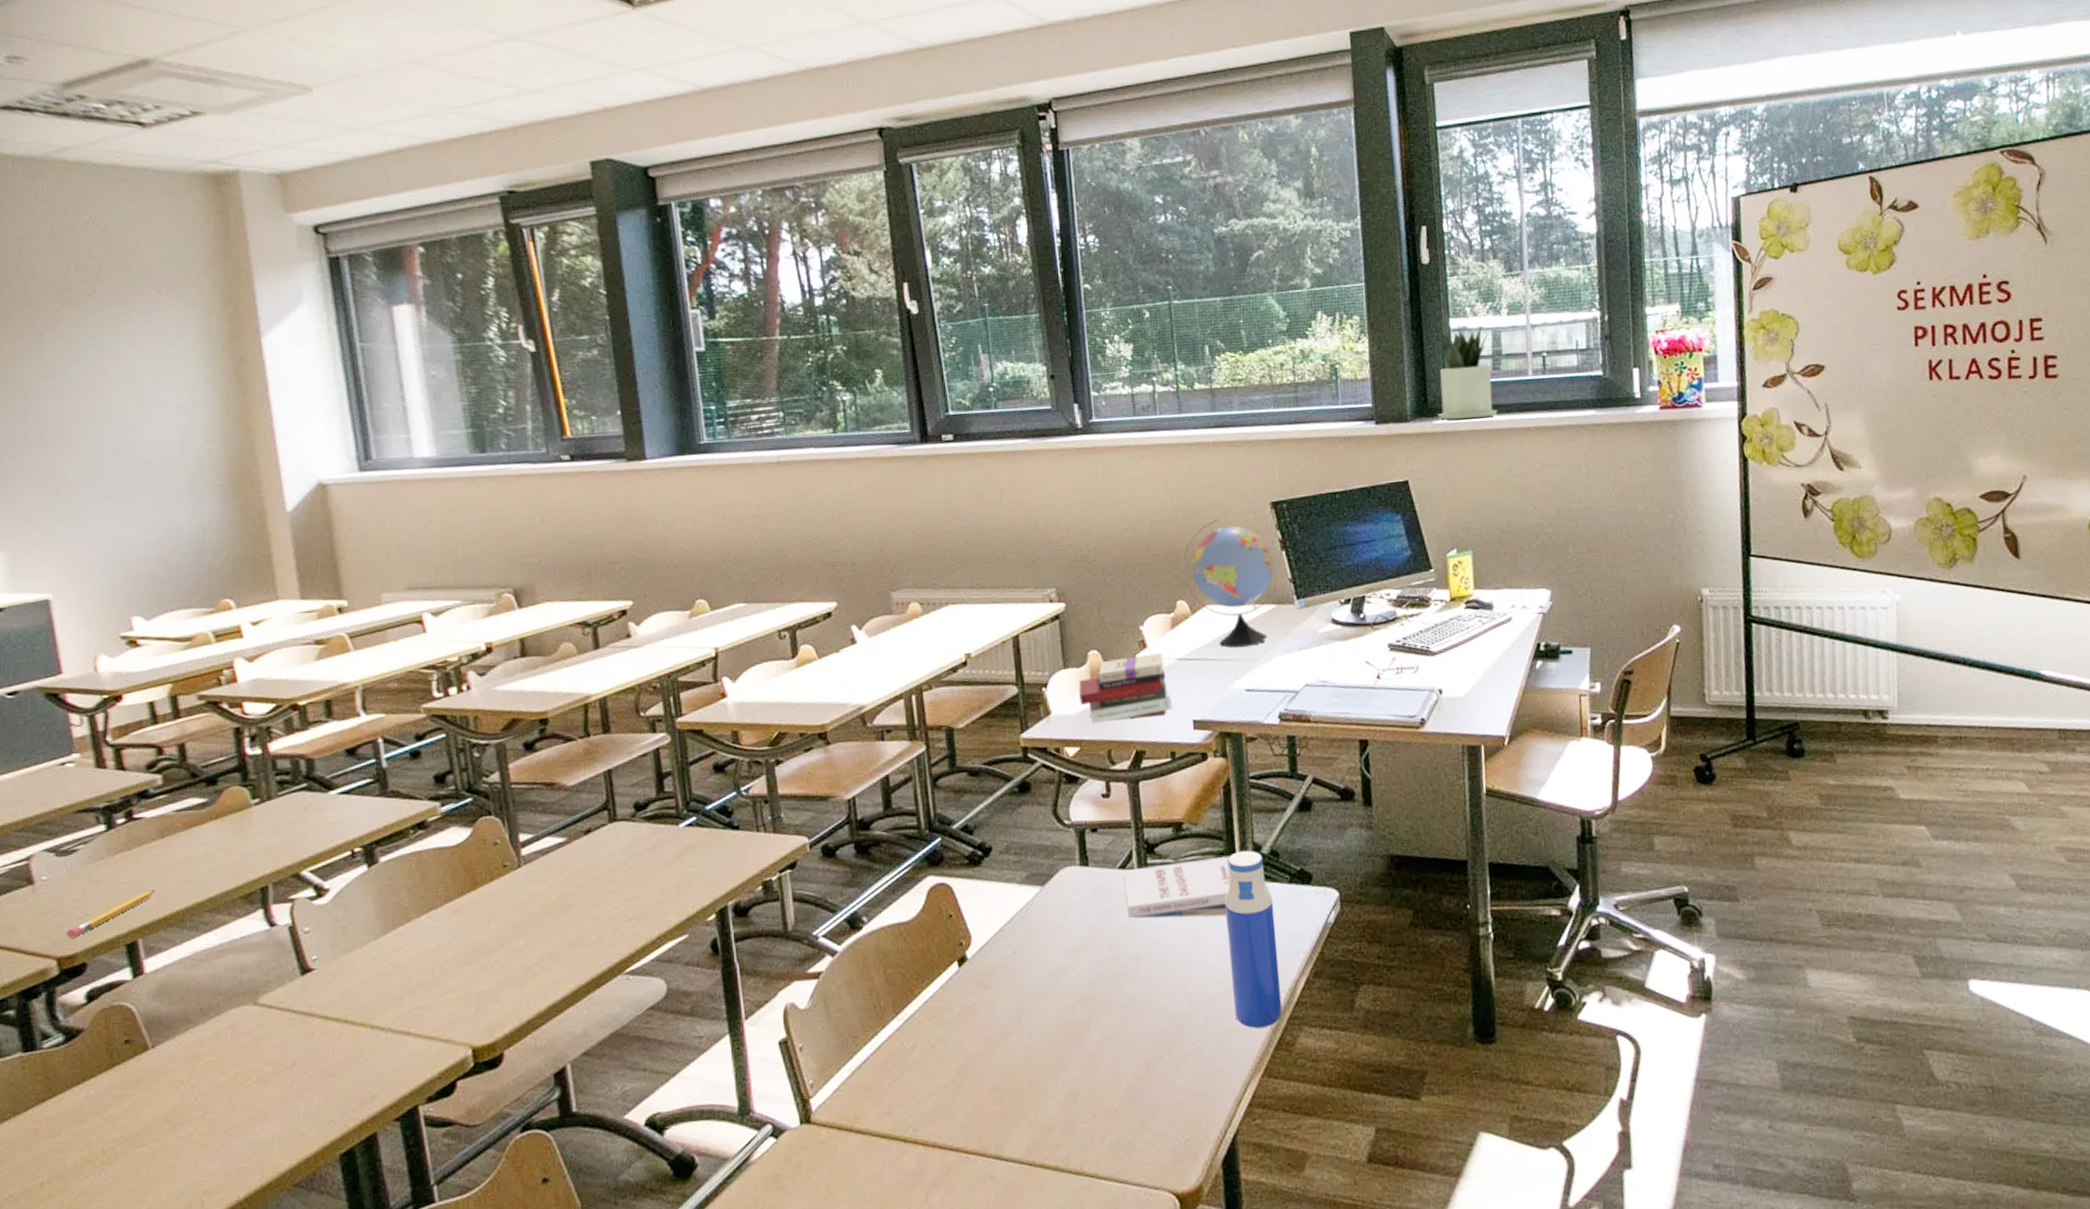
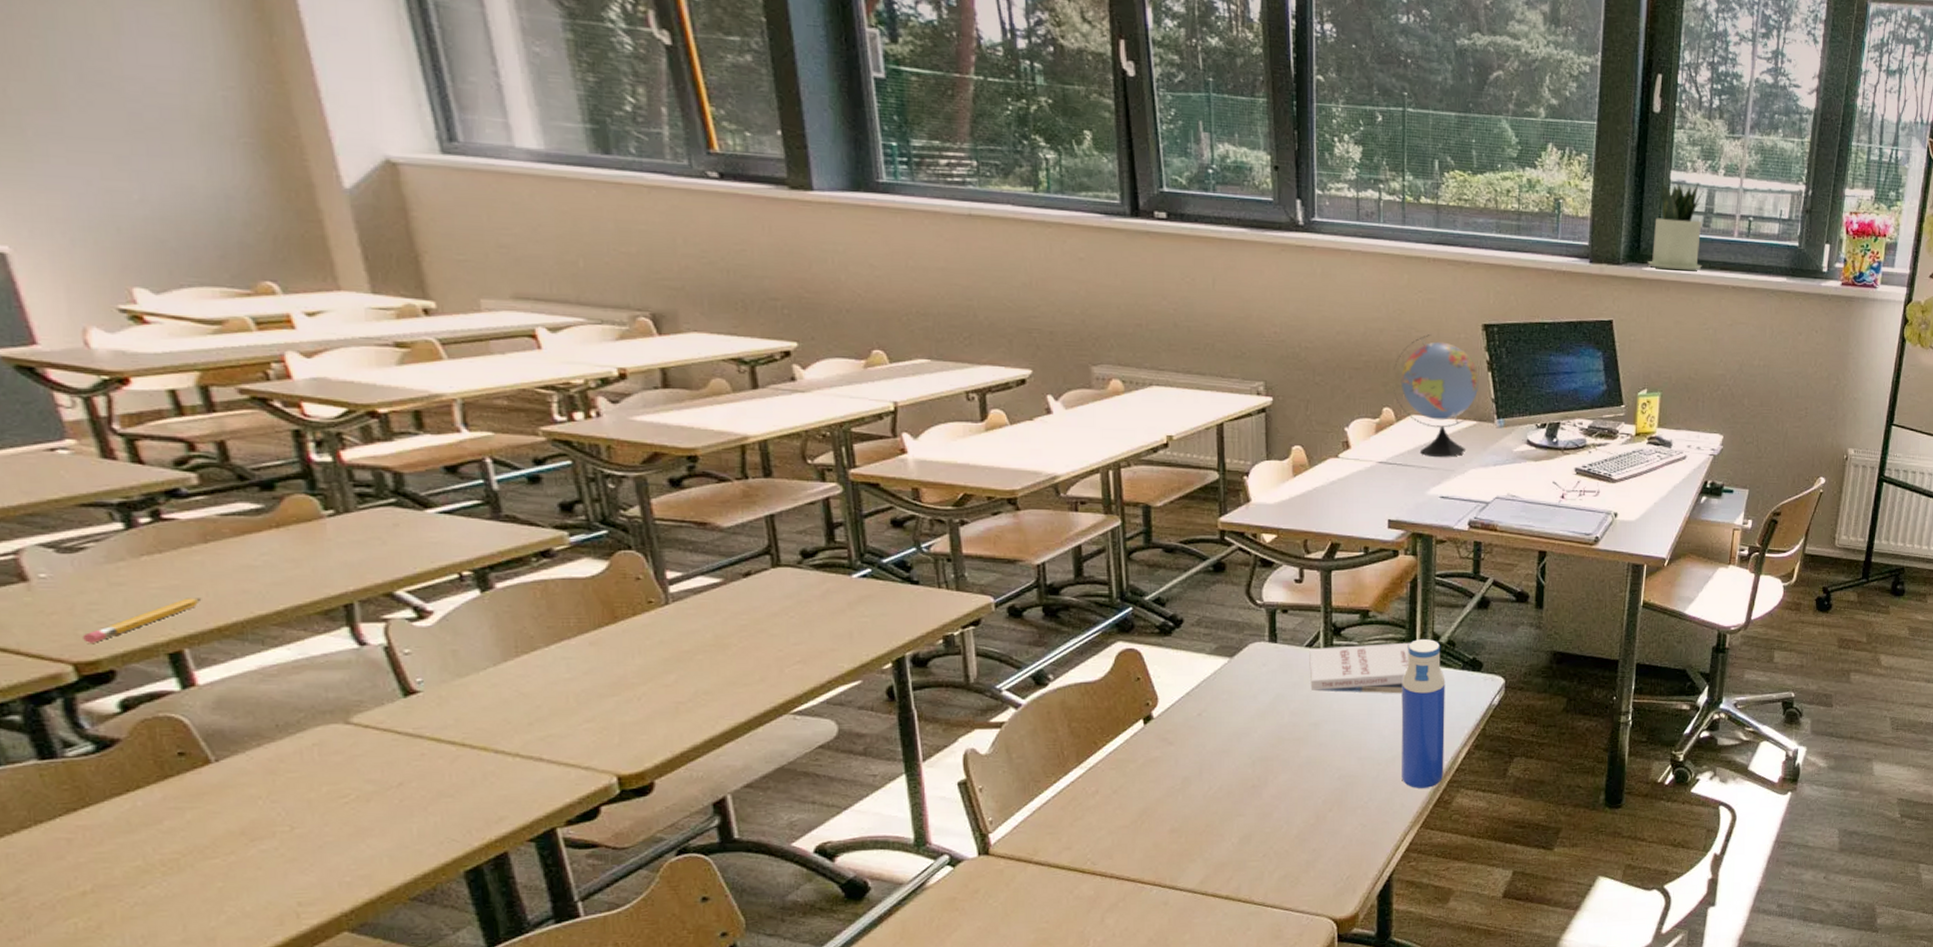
books: present [1078,653,1173,724] -> none [1280,455,1370,514]

